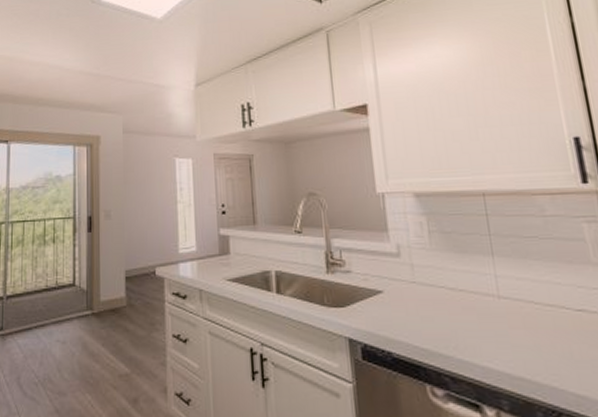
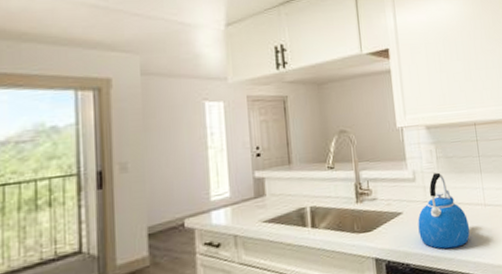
kettle: none [402,249,476,344] -> present [417,172,470,249]

